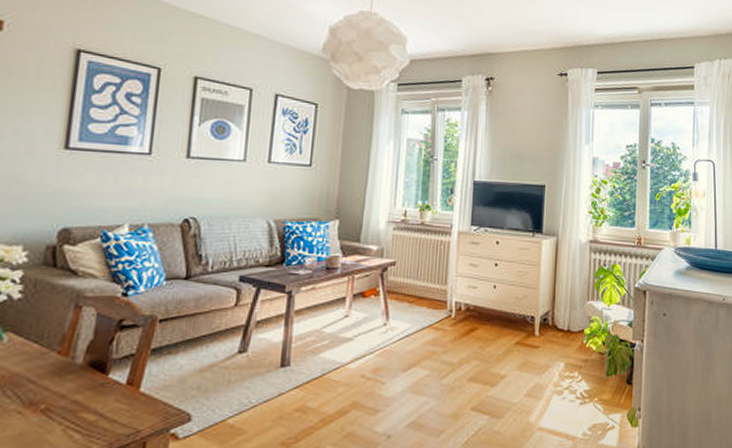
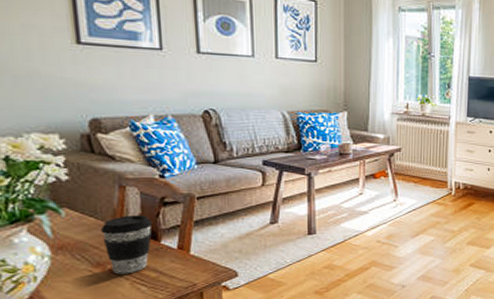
coffee cup: none [42,341,104,417] -> present [100,215,153,275]

